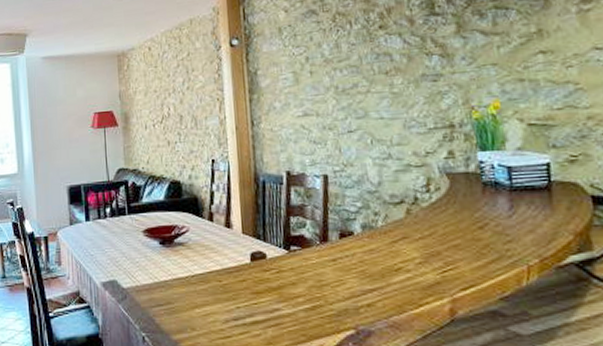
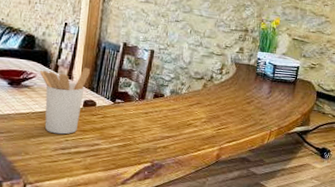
utensil holder: none [192,210,252,301] -> present [39,67,90,135]

